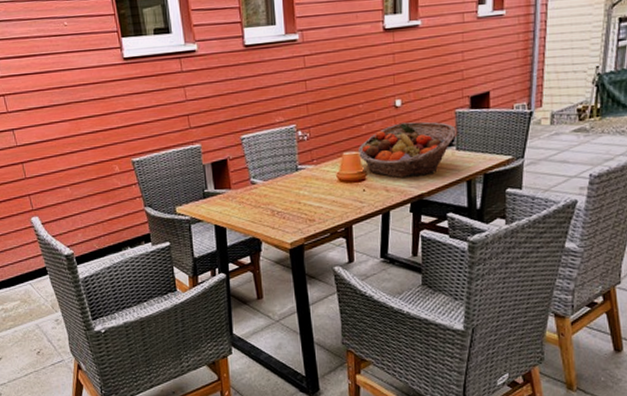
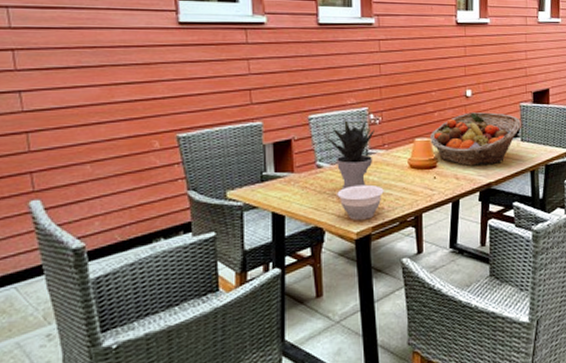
potted plant: none [255,136,303,204] -> present [324,118,374,190]
bowl: none [271,198,314,232] -> present [337,184,384,220]

